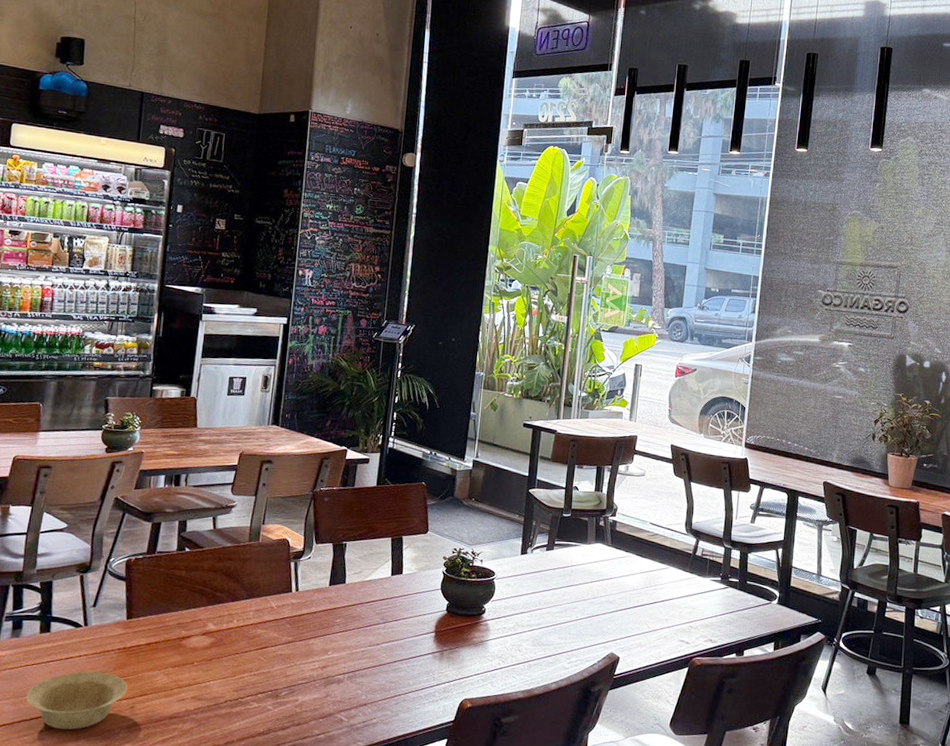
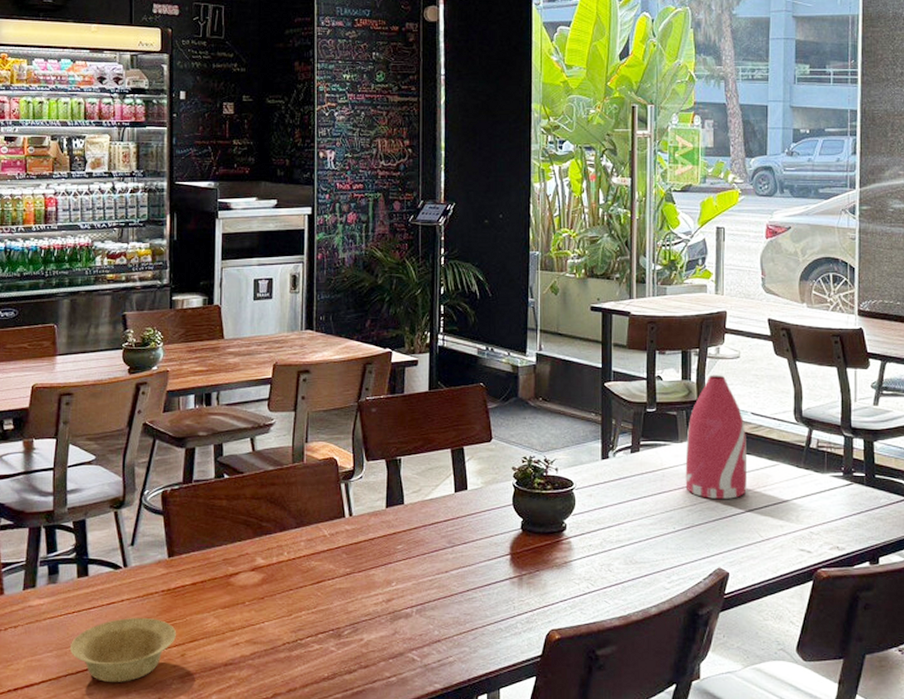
bottle: none [589,488,644,595] -> present [685,375,748,500]

